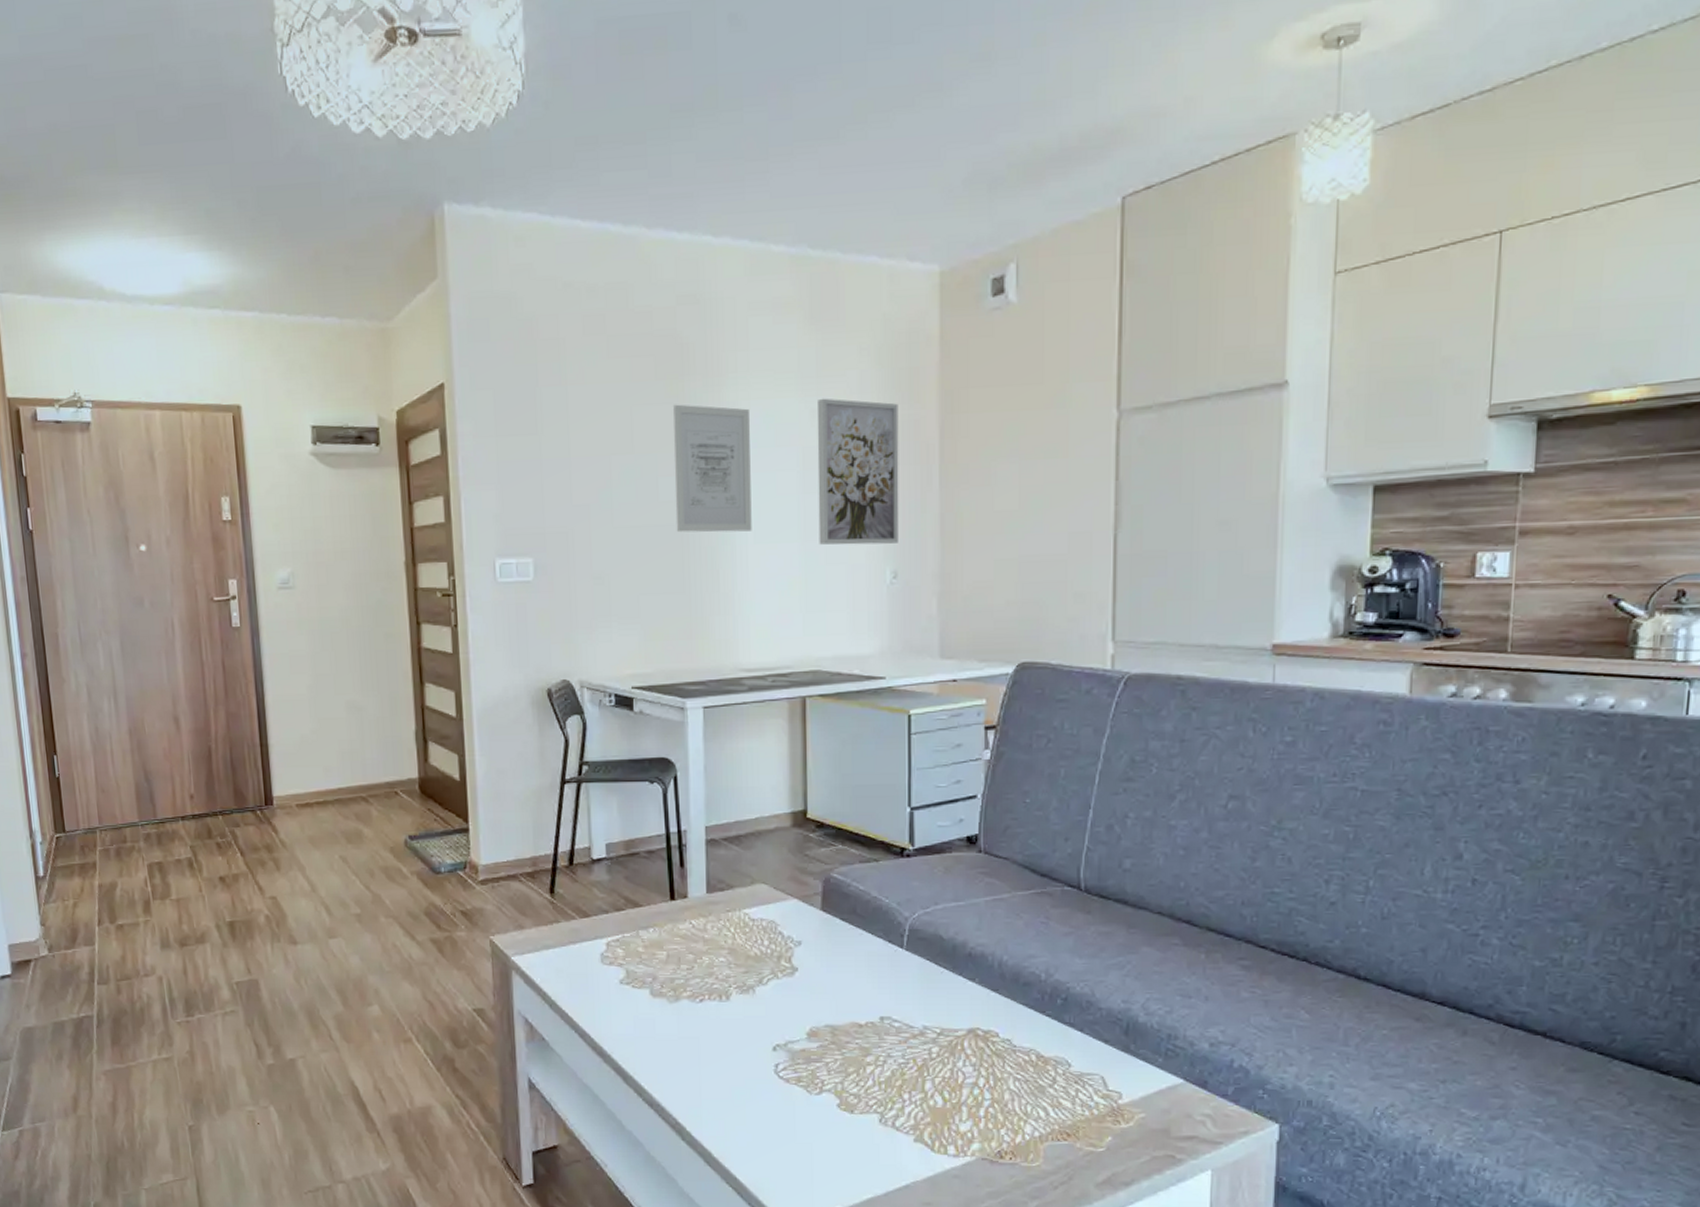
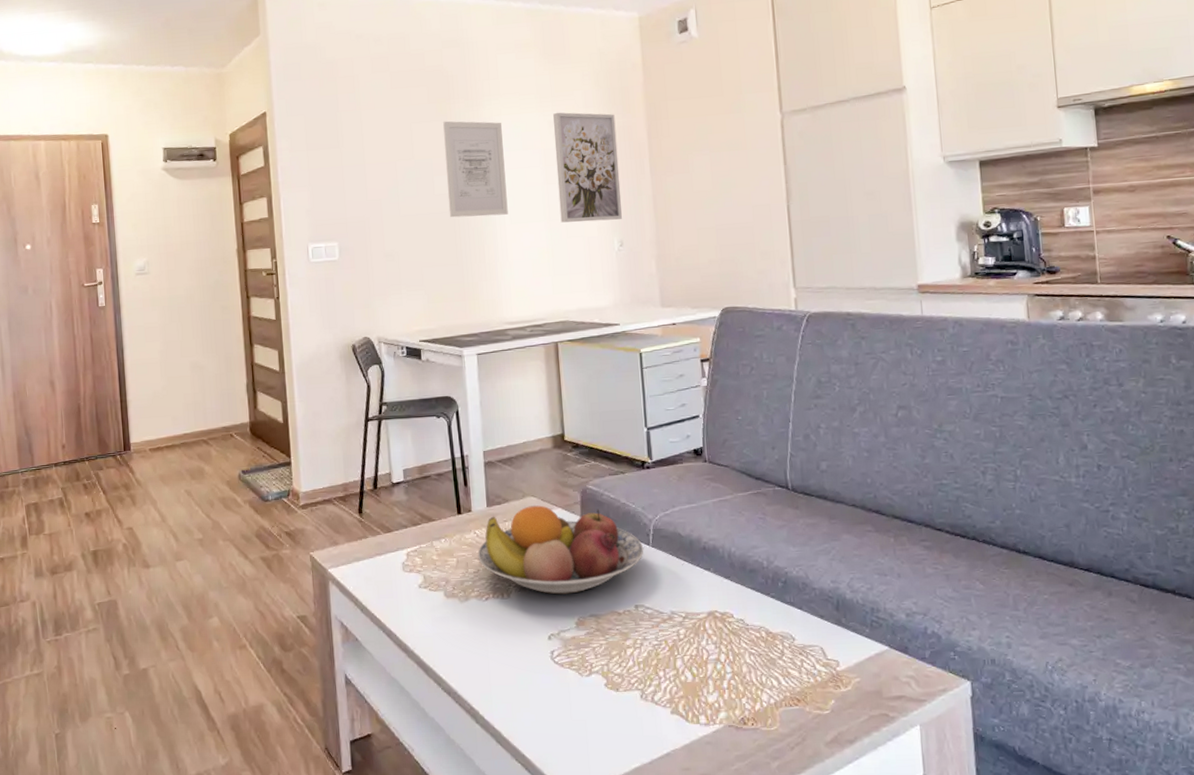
fruit bowl: none [692,894,896,1000] -> present [477,505,644,595]

